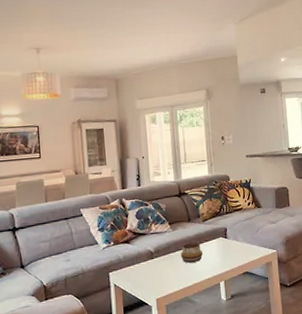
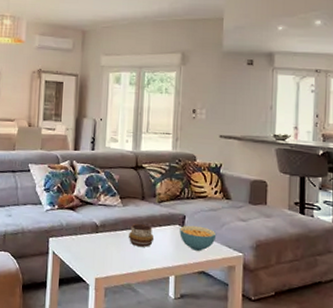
cereal bowl: none [223,234,254,256] -> present [179,225,217,251]

